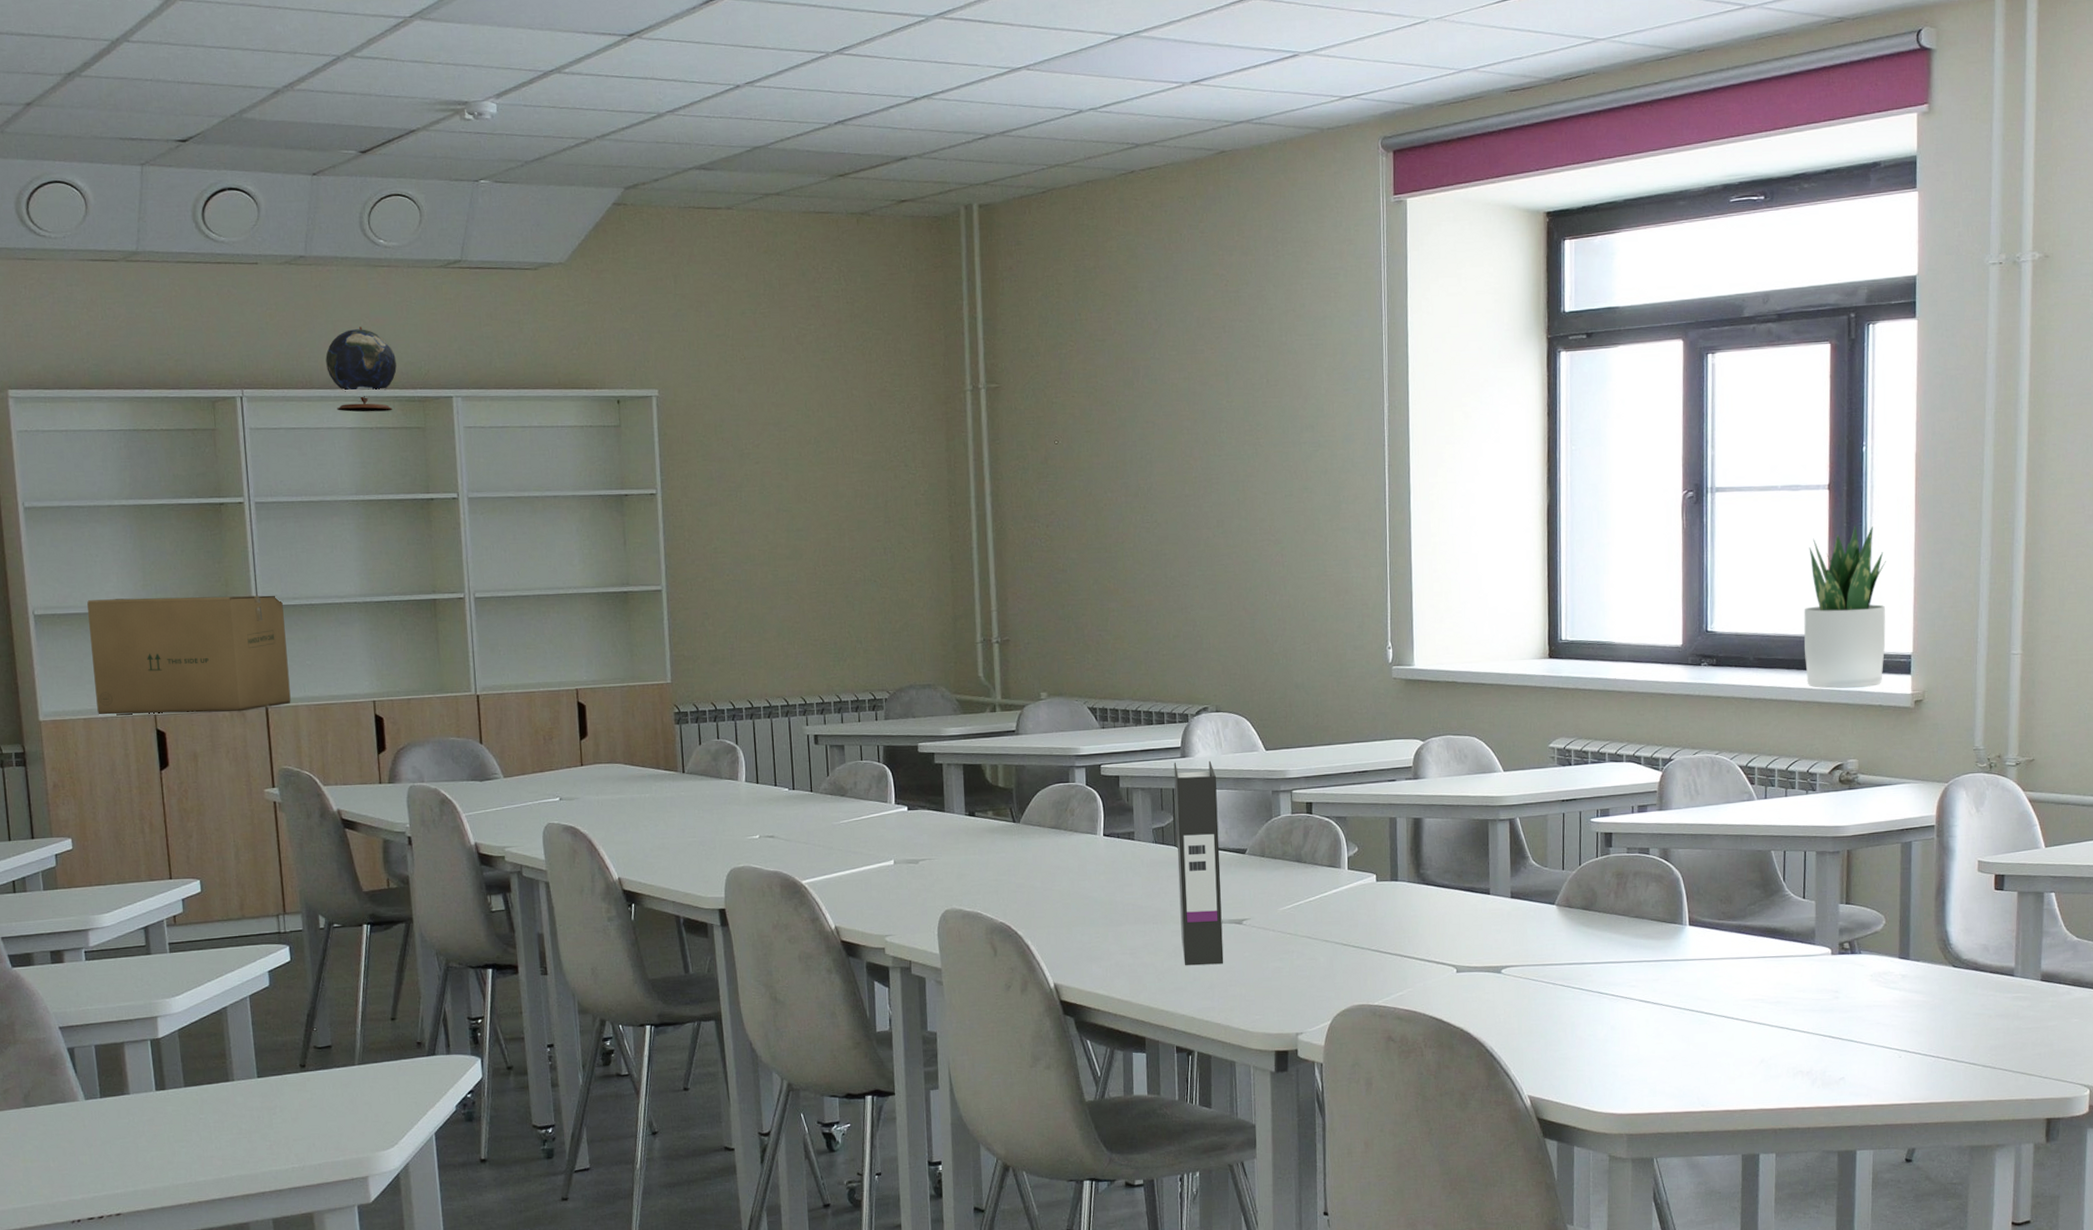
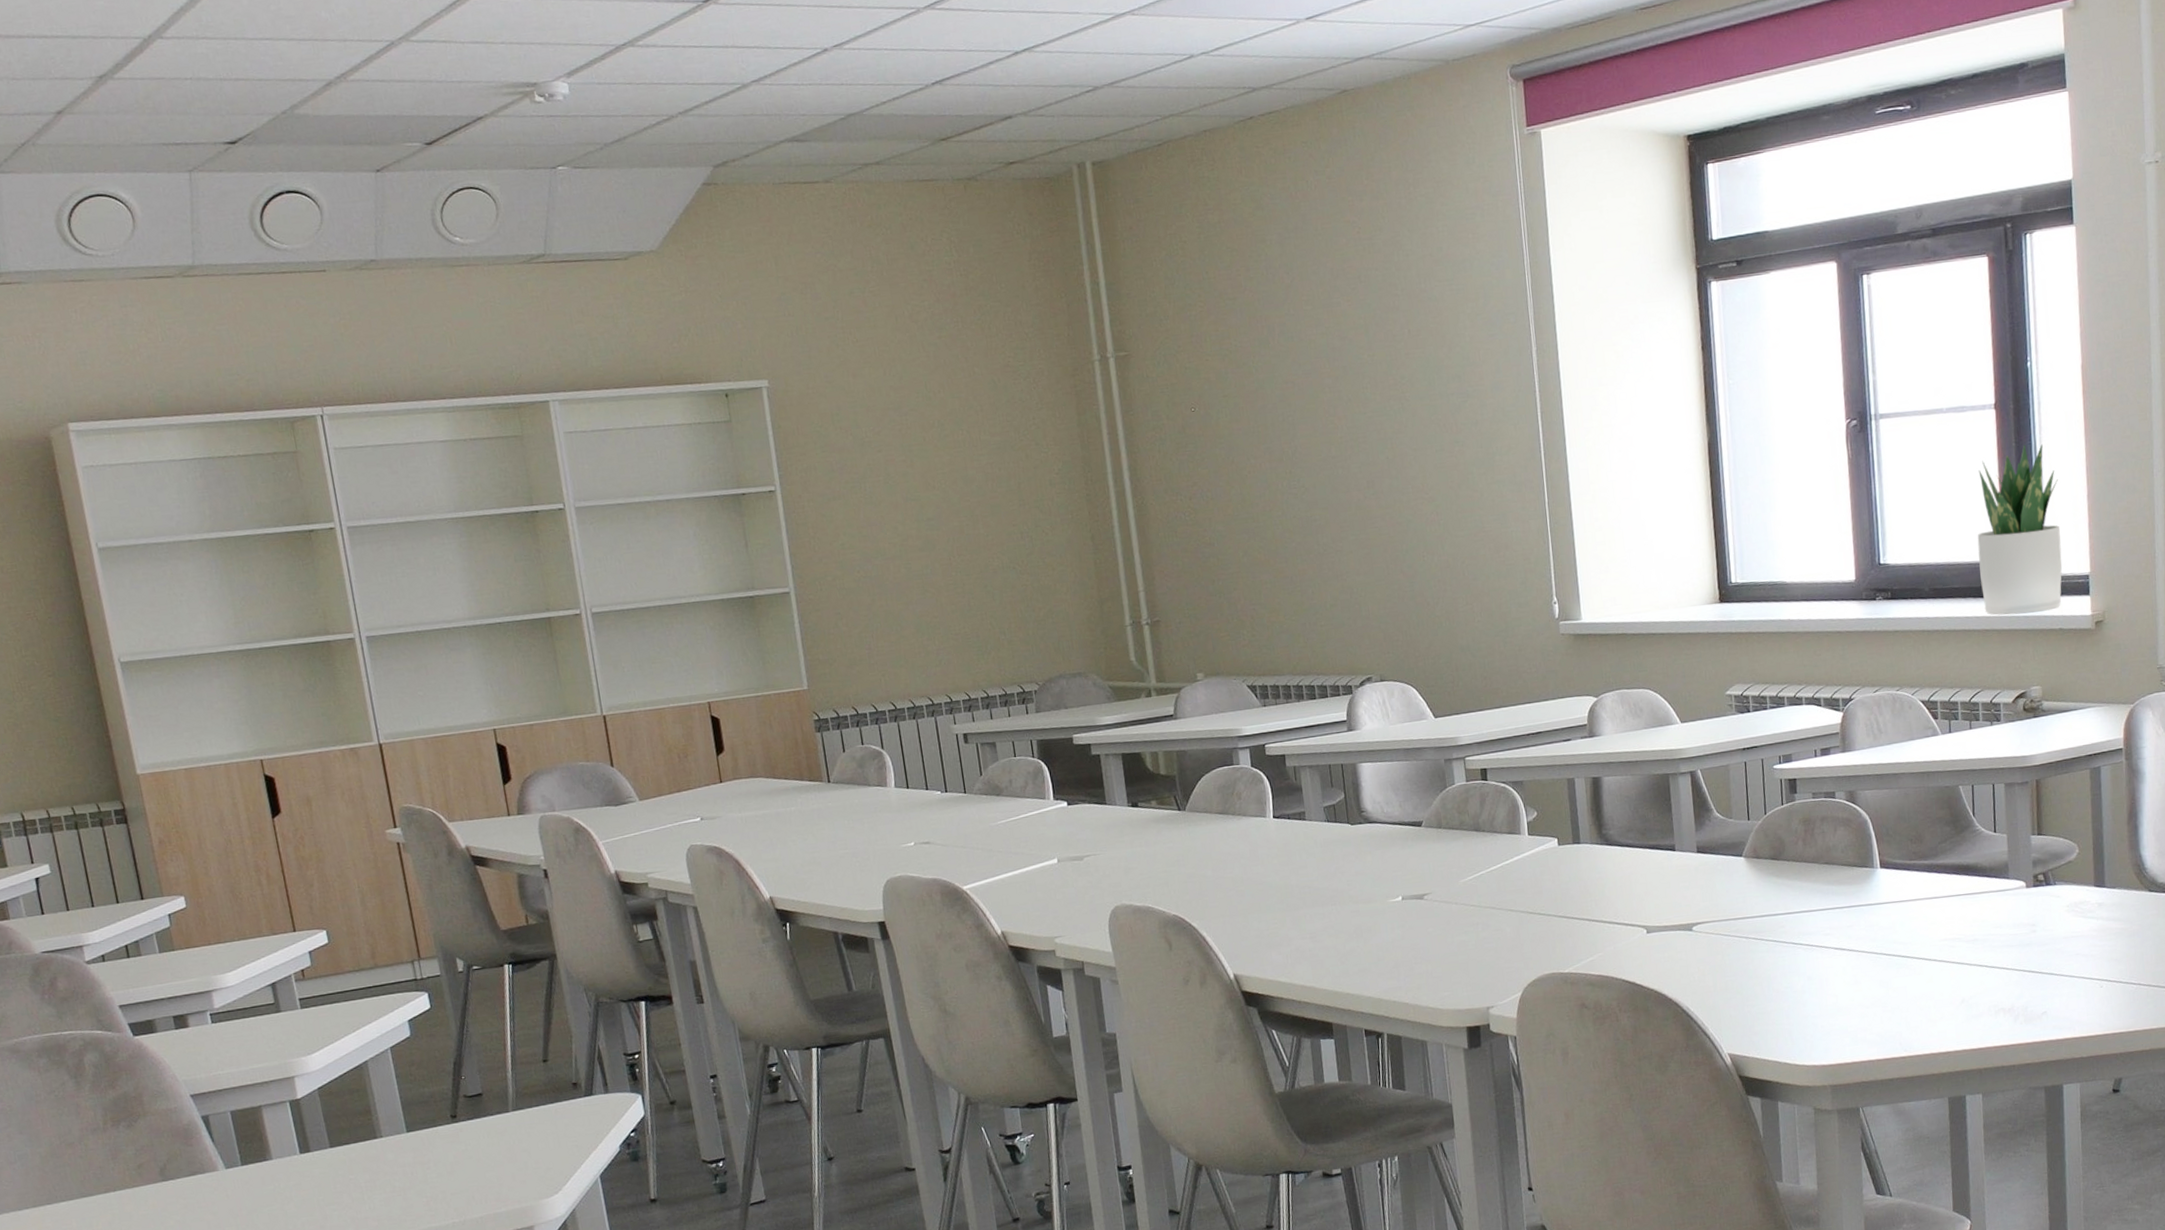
box: present [87,595,291,715] -> none [176,624,406,764]
globe: present [325,327,397,413] -> none [408,332,487,424]
binder: present [1173,760,1224,966] -> none [1340,732,1408,947]

